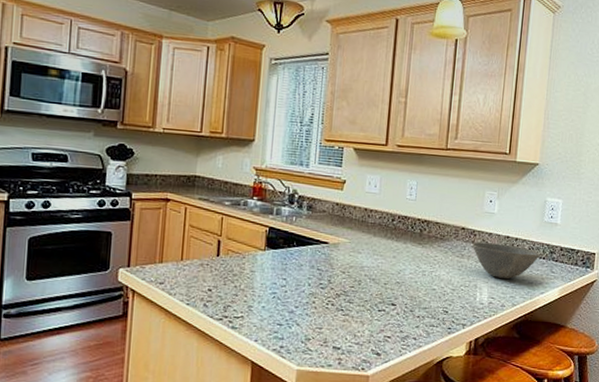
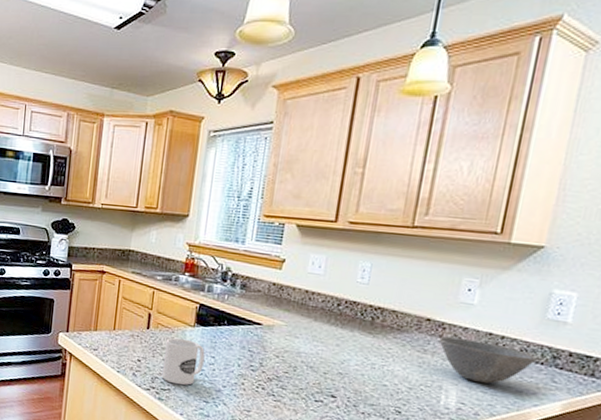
mug: none [234,263,277,311] -> present [161,338,205,385]

